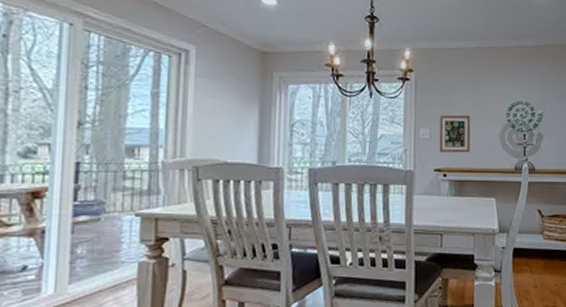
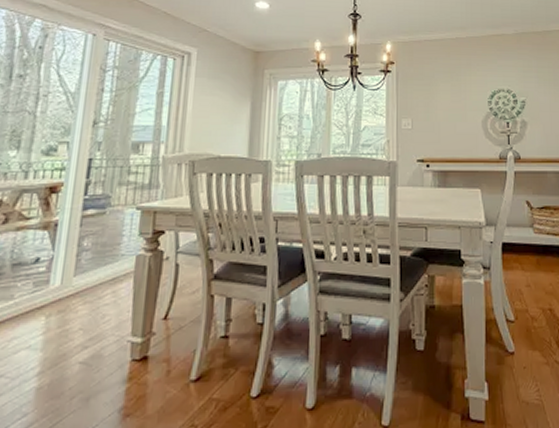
picture frame: present [439,114,471,153] -> none [421,104,452,143]

